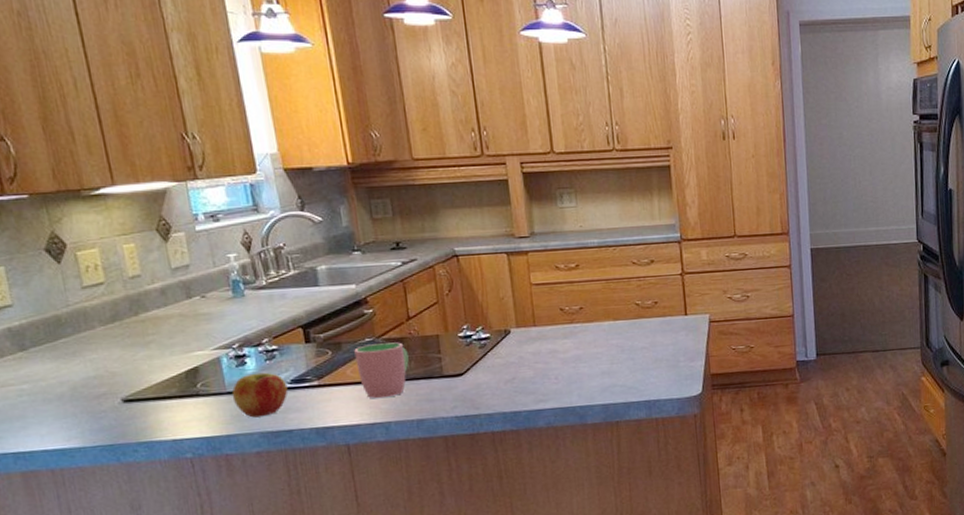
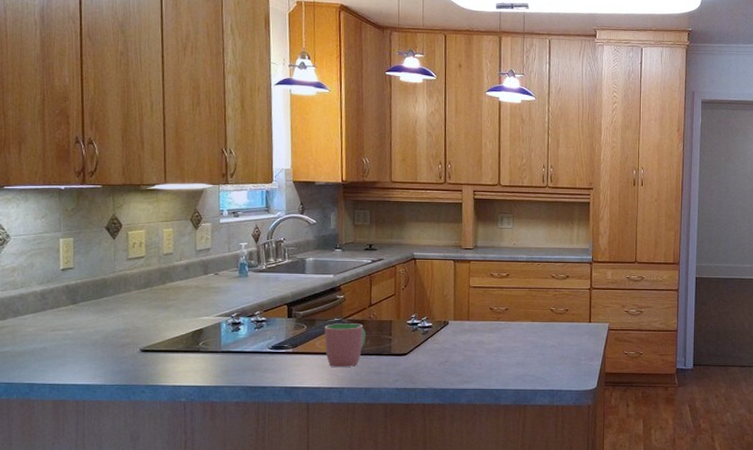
apple: present [232,372,289,418] -> none [224,338,269,374]

